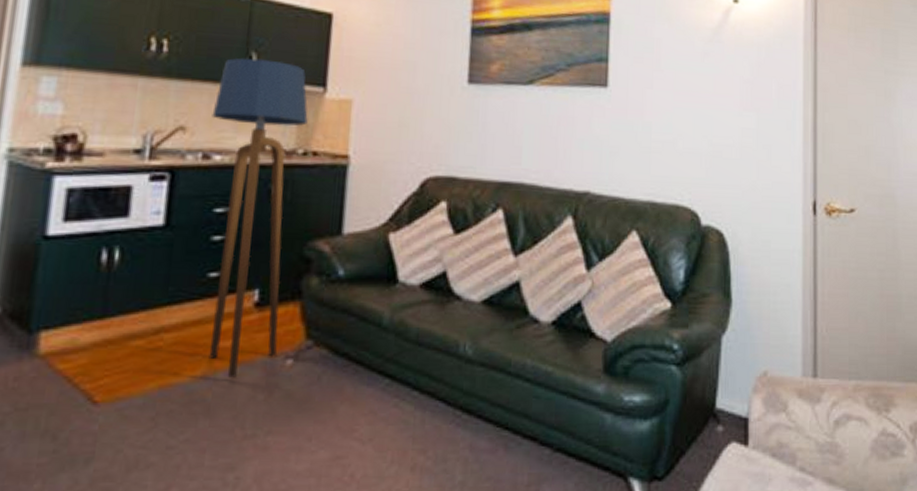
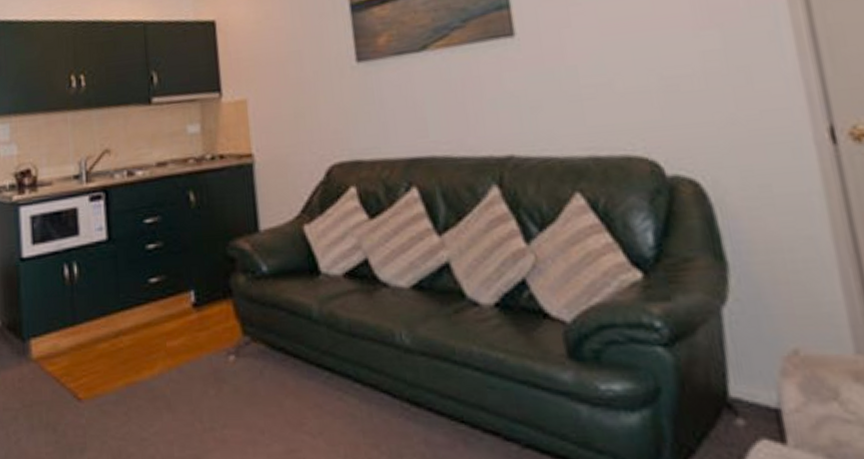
floor lamp: present [208,57,308,379] -> none [129,75,219,376]

